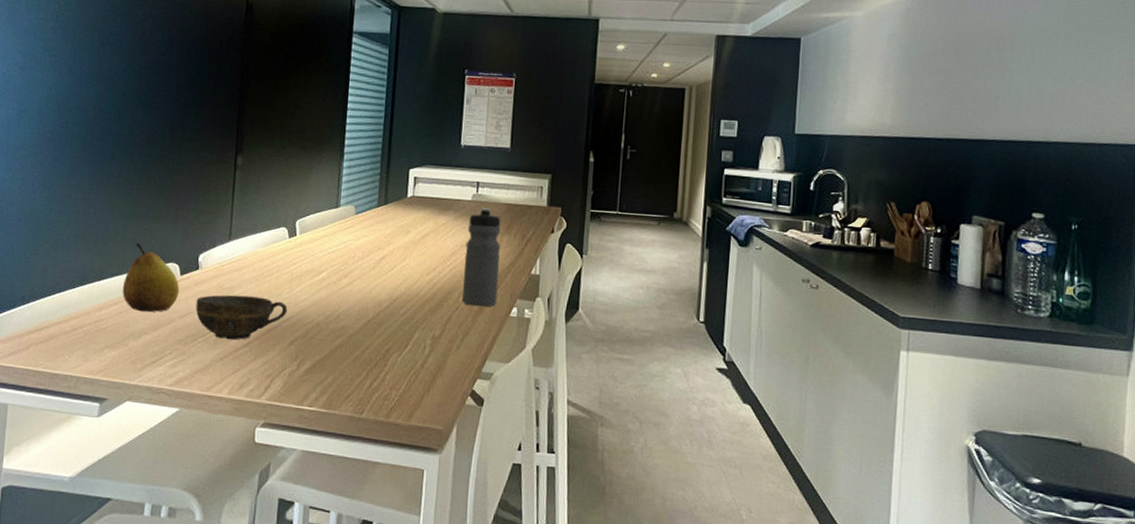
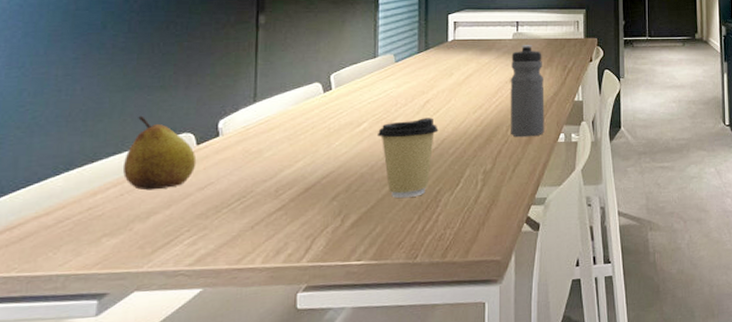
cup: present [195,295,288,340] -> none [217,156,327,207]
coffee cup: none [334,274,392,353] -> present [376,118,439,199]

